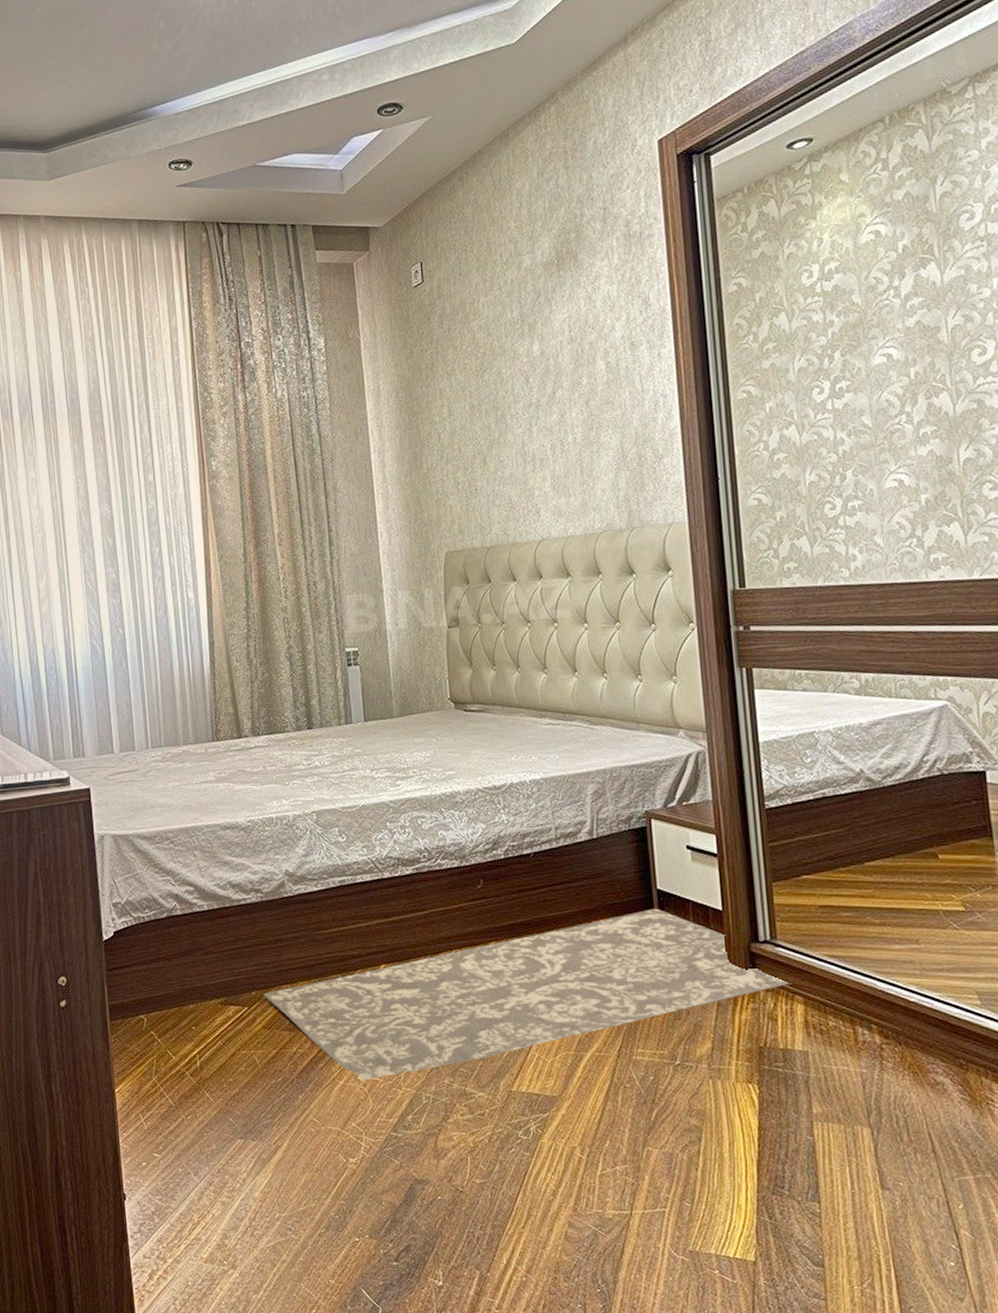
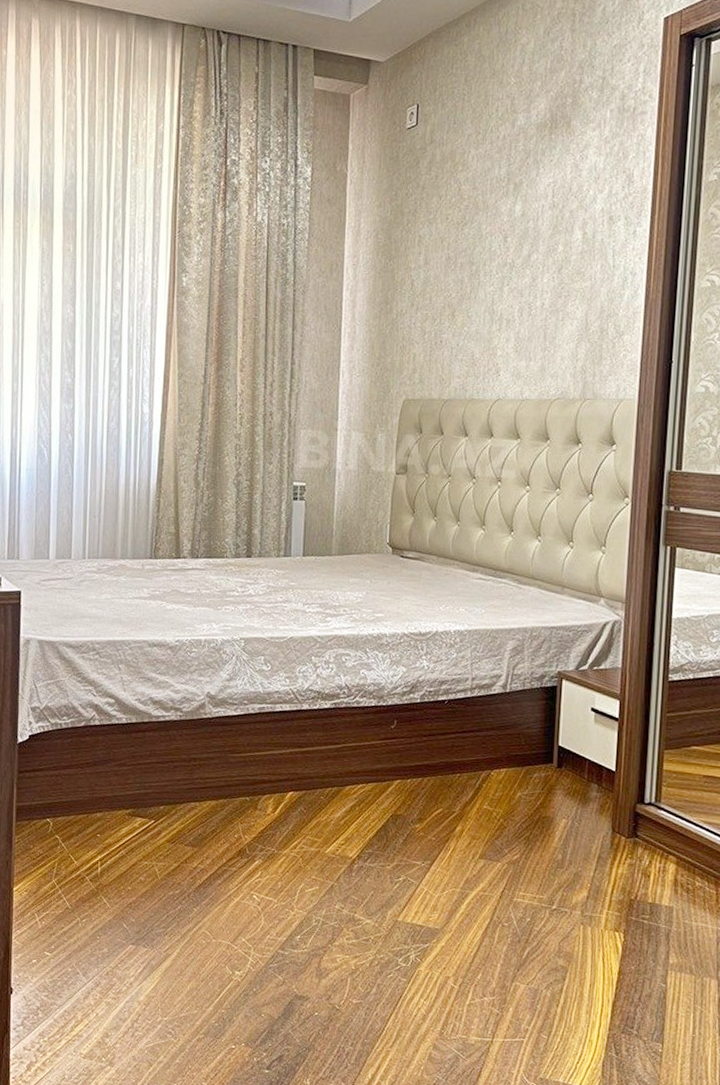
rug: present [264,908,792,1081] -> none [171,763,668,900]

